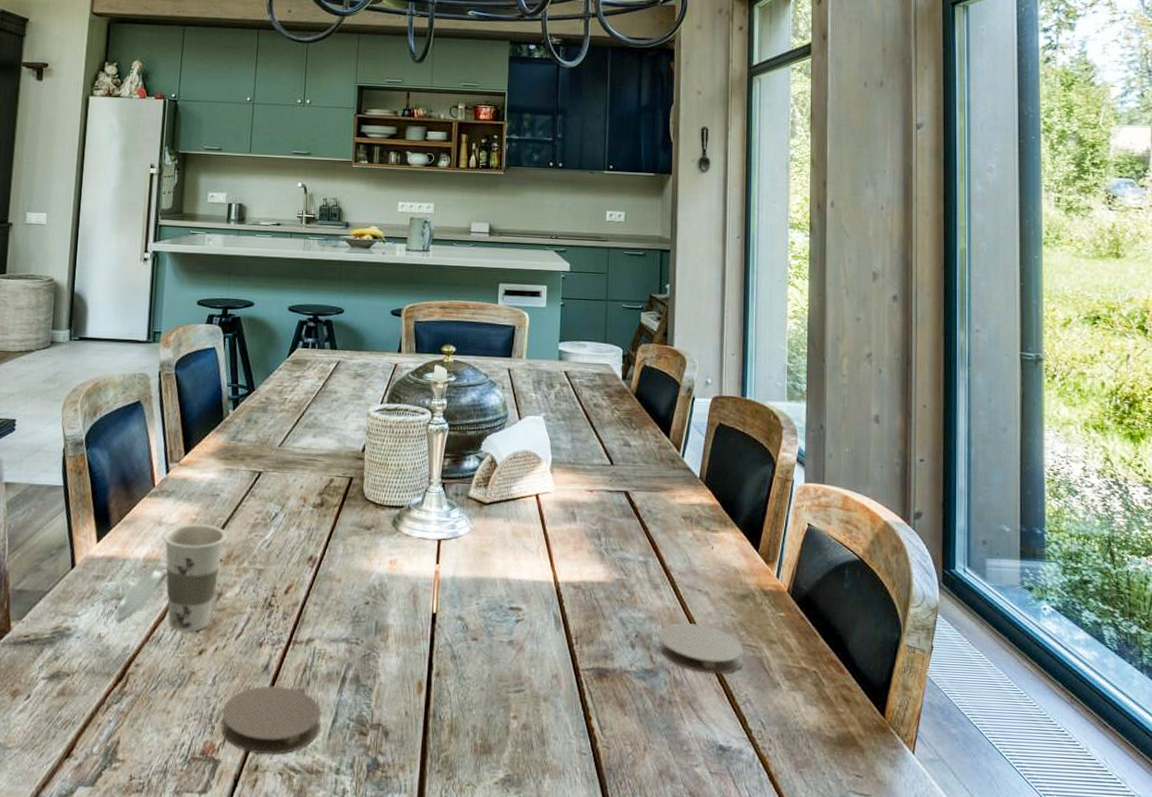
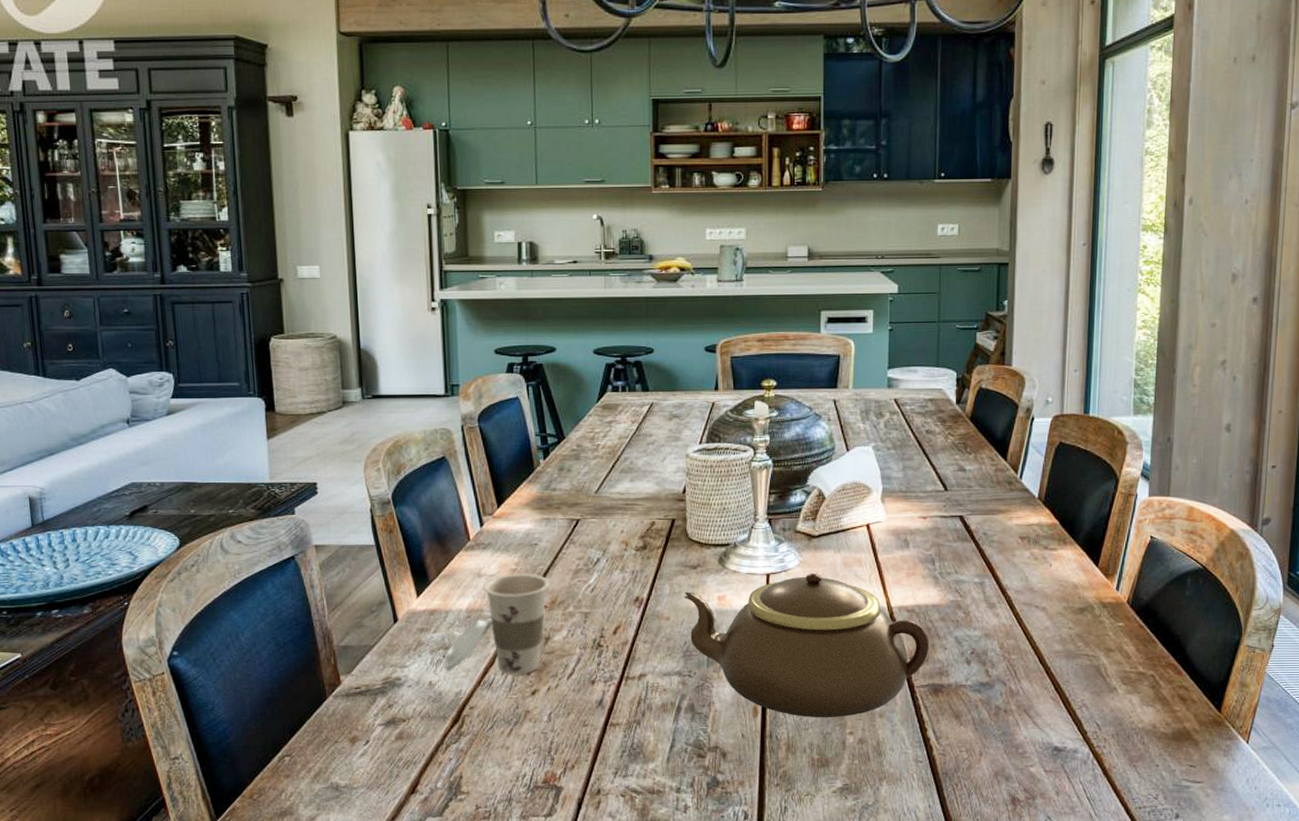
coaster: present [221,685,321,755] -> none [560,718,659,780]
teapot: none [356,542,595,699] -> present [684,574,930,718]
coaster: present [658,623,744,674] -> none [994,638,1081,683]

